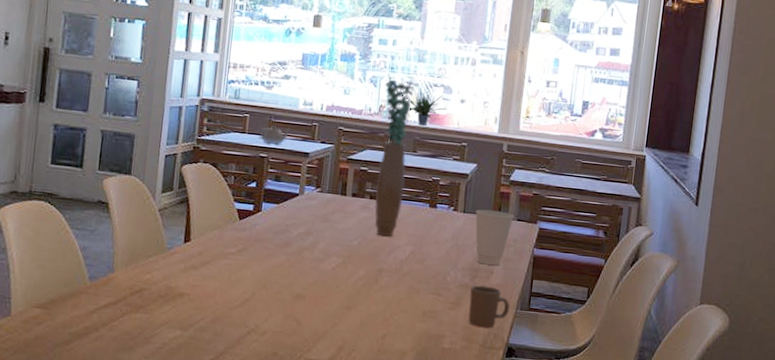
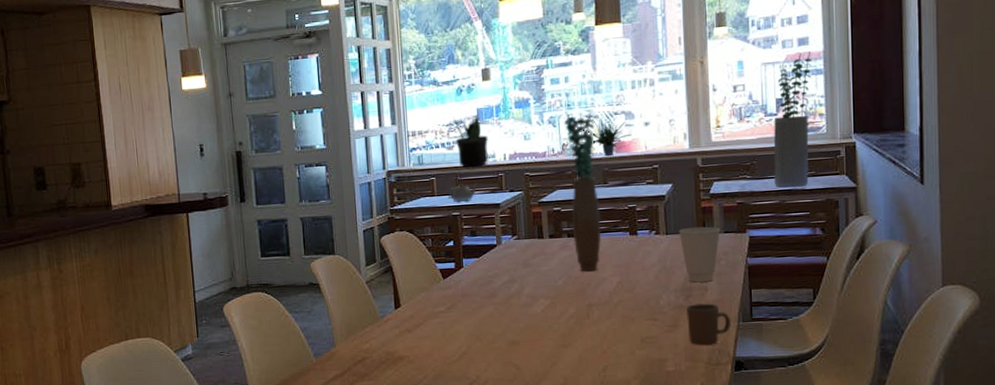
planter: none [276,57,309,112] -> present [453,114,488,167]
vase: none [569,63,620,190] -> present [773,51,812,188]

